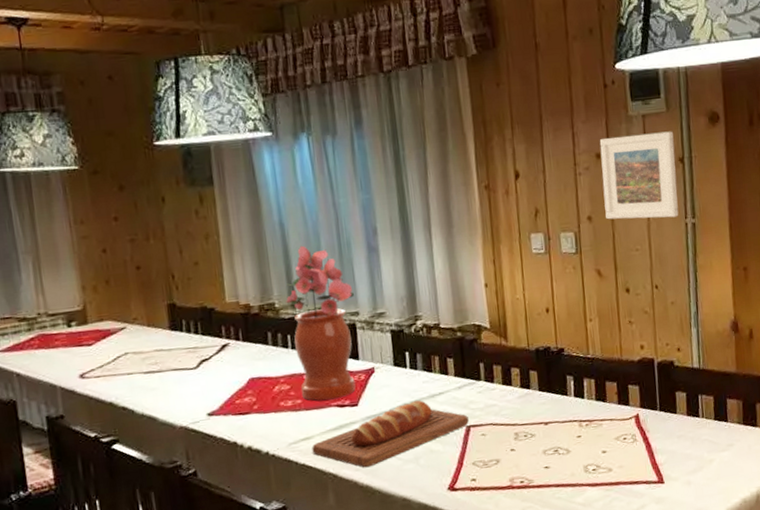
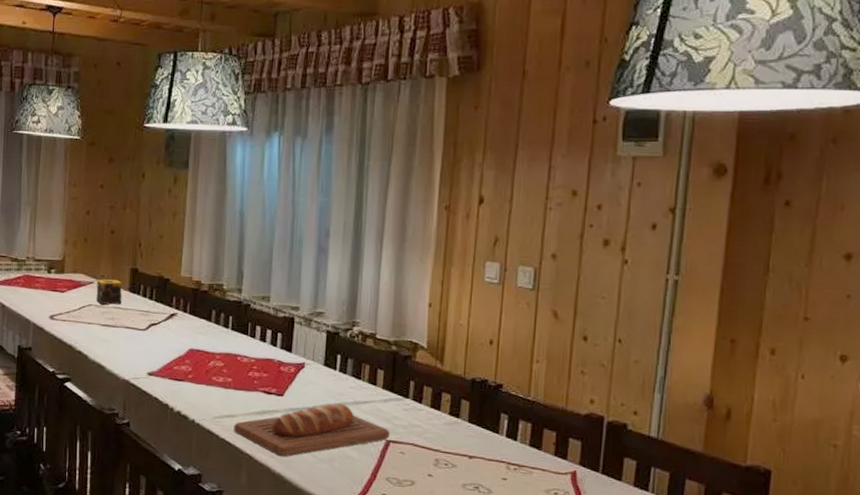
candle: none [129,320,164,350] -> present [96,279,122,305]
potted flower: present [286,245,356,401] -> none [233,235,297,385]
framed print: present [599,131,679,220] -> none [573,175,667,271]

